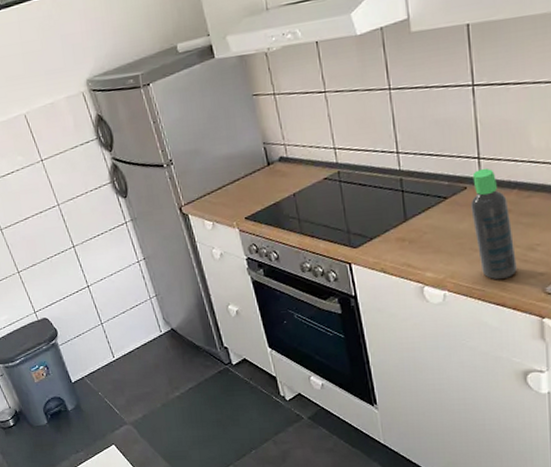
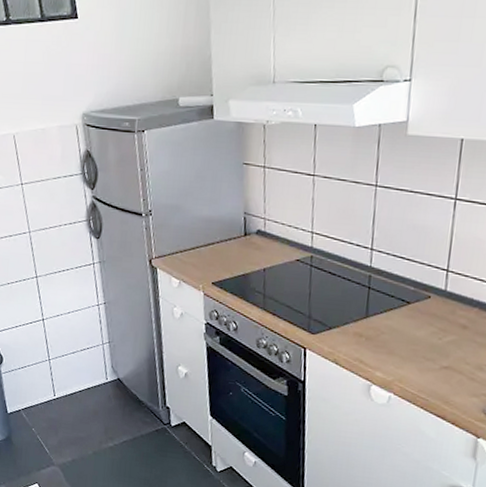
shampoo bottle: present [471,167,517,280] -> none [429,281,467,393]

